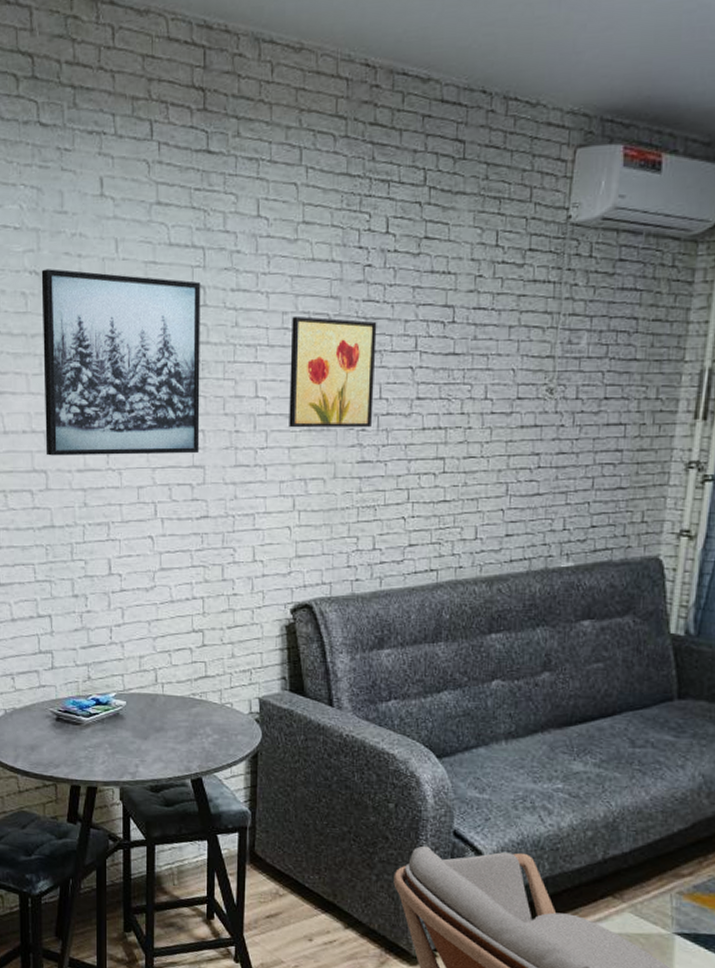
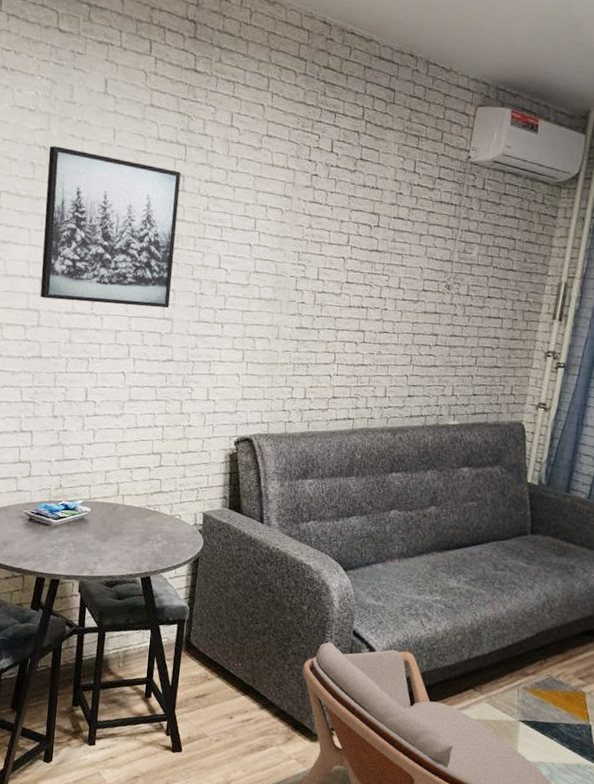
wall art: present [289,316,377,428] -> none [244,207,319,302]

